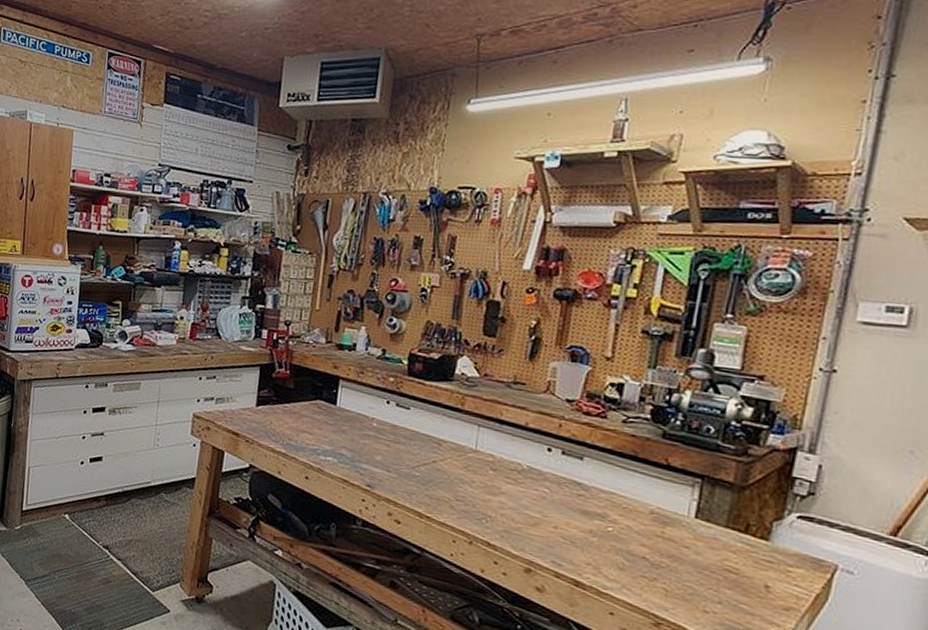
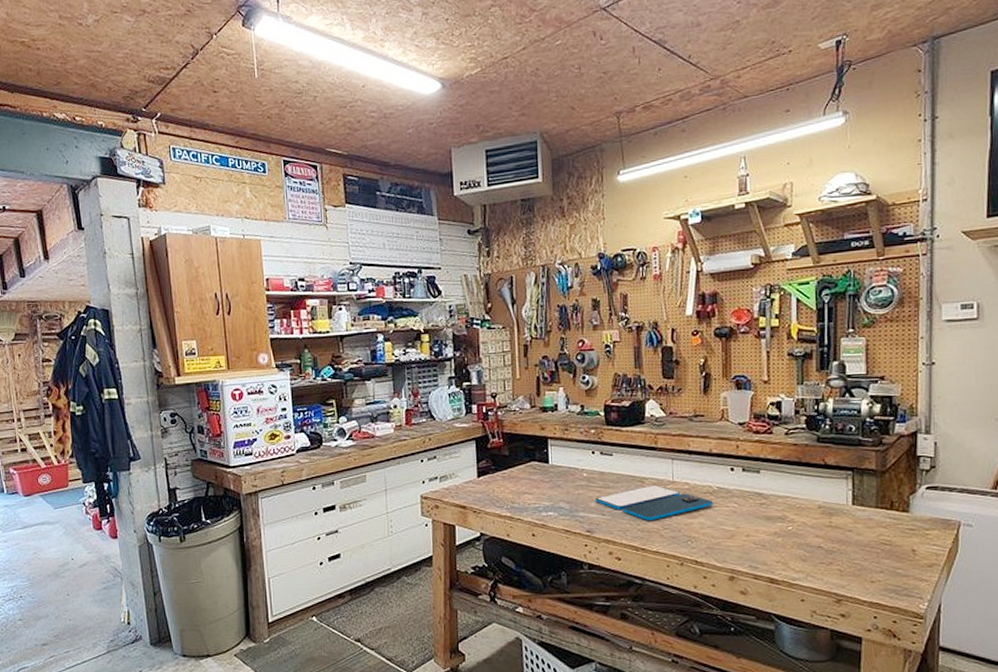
smartphone: none [381,449,521,489] -> present [595,484,714,520]

